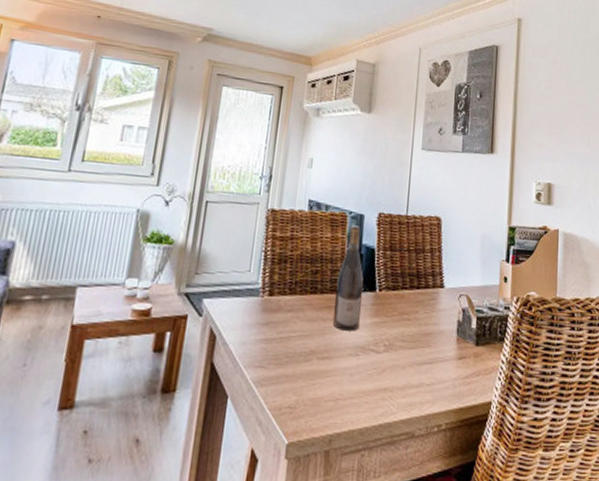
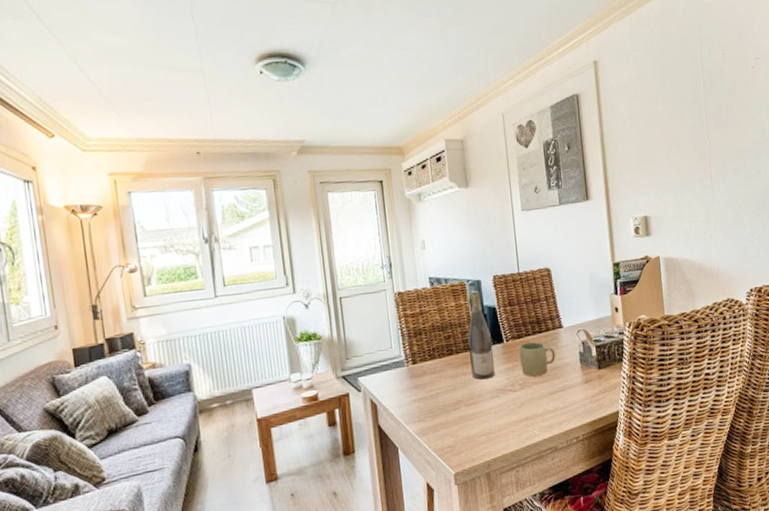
mug: none [390,297,432,340] -> present [519,342,556,377]

